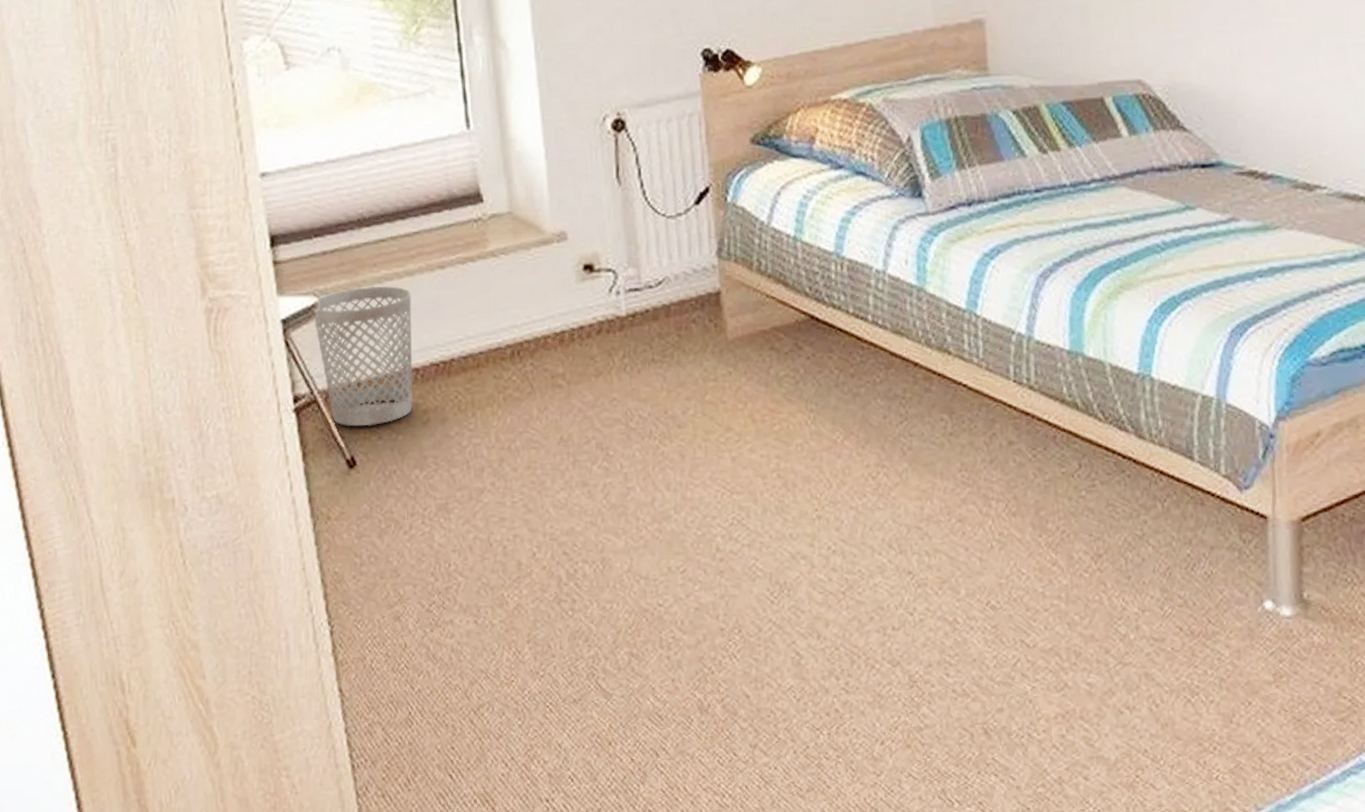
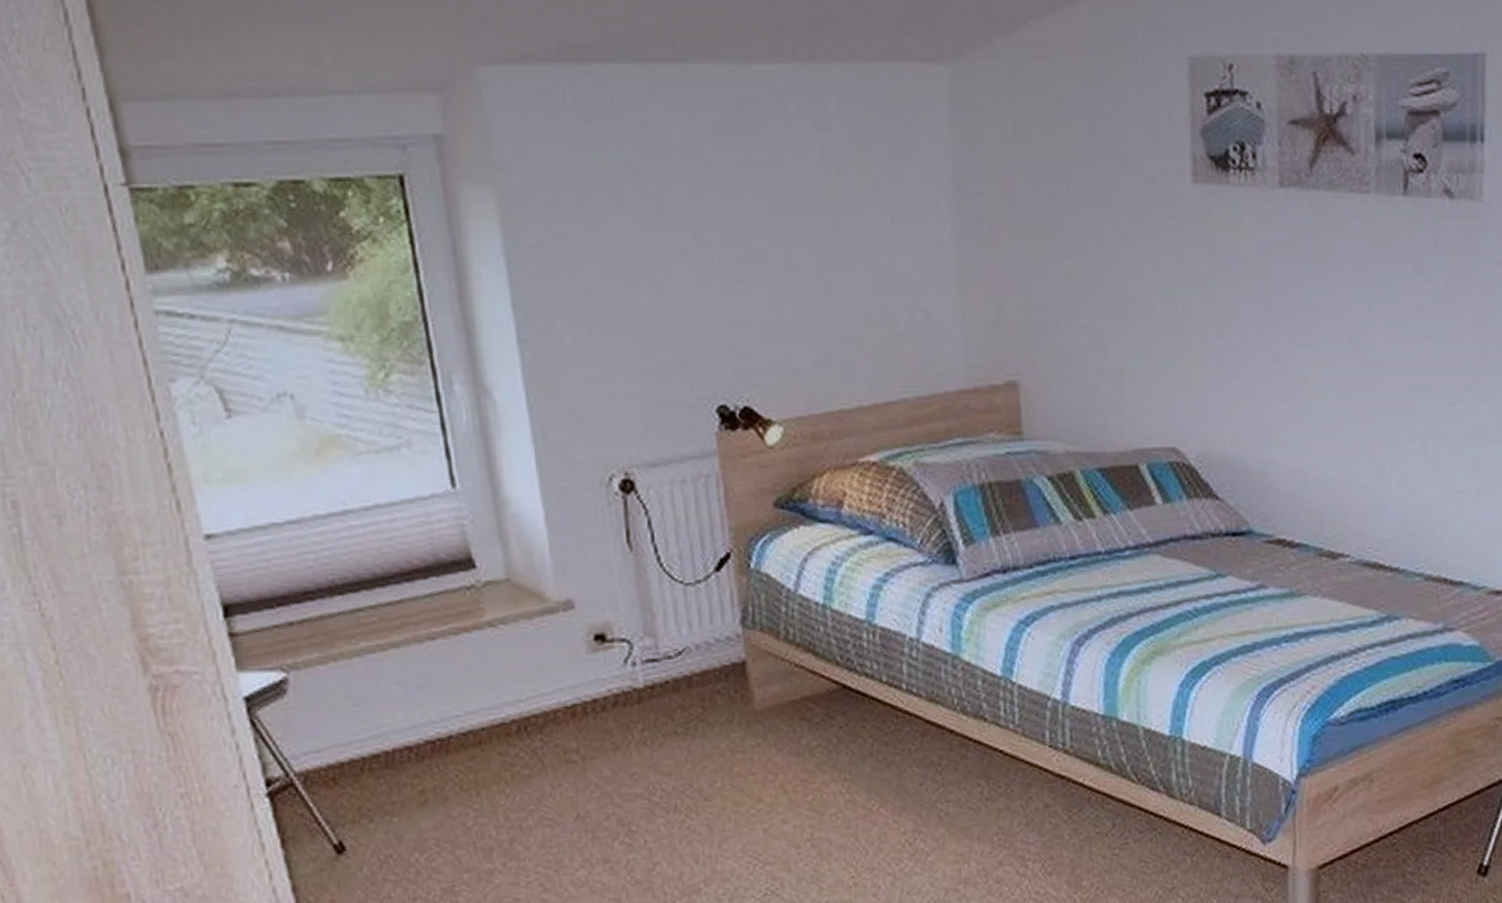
wastebasket: present [314,285,414,427] -> none [283,658,408,811]

